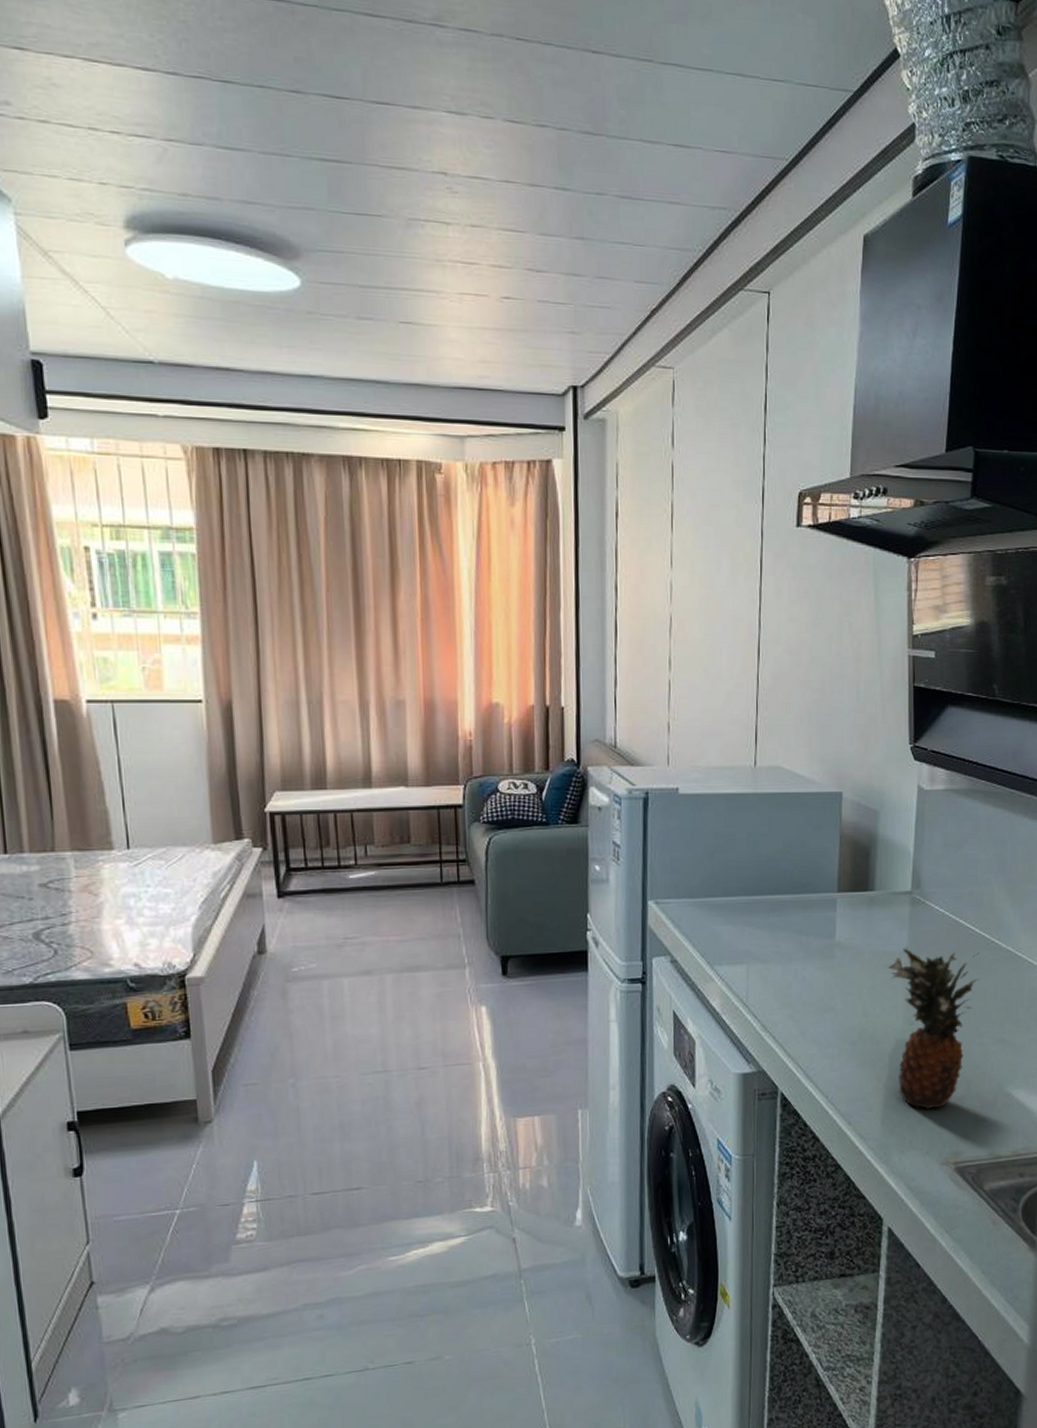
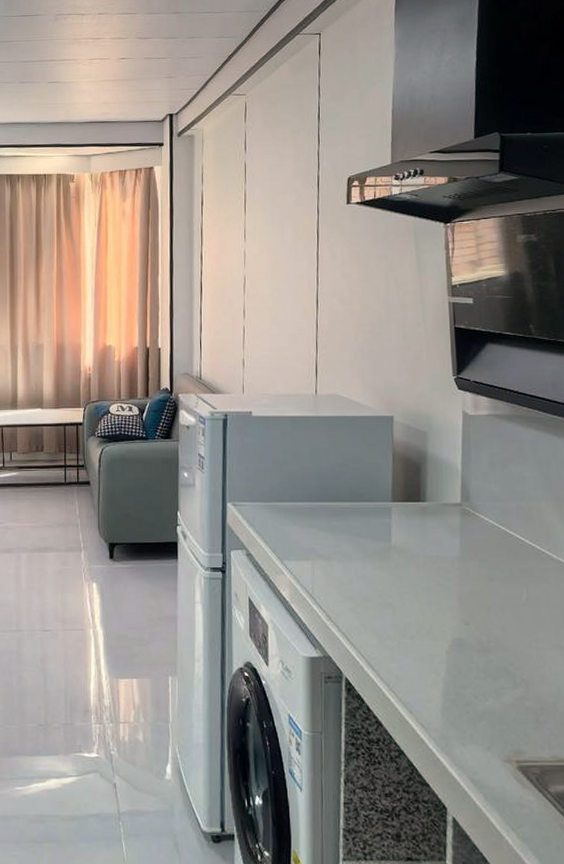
fruit: present [887,947,980,1110] -> none [441,553,533,707]

